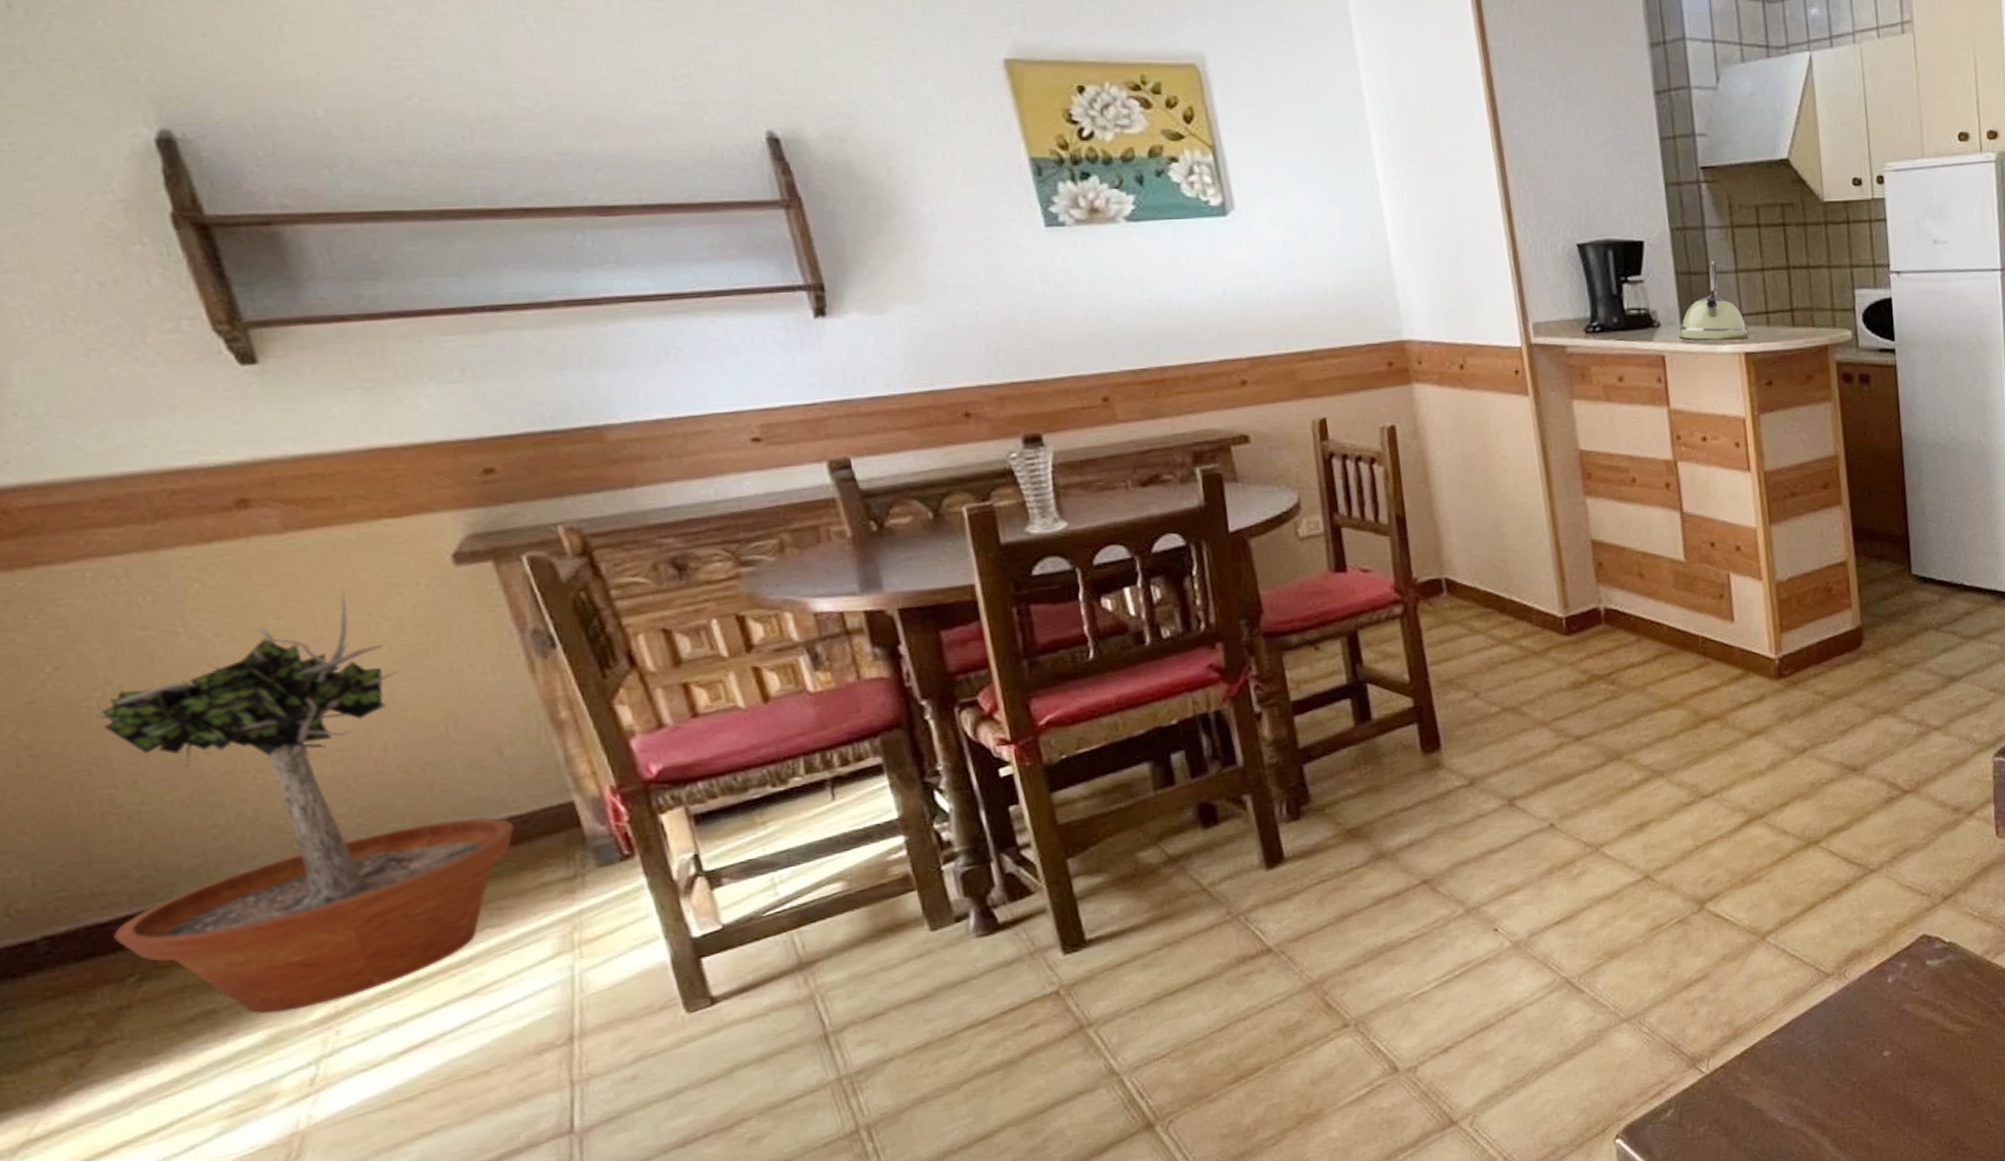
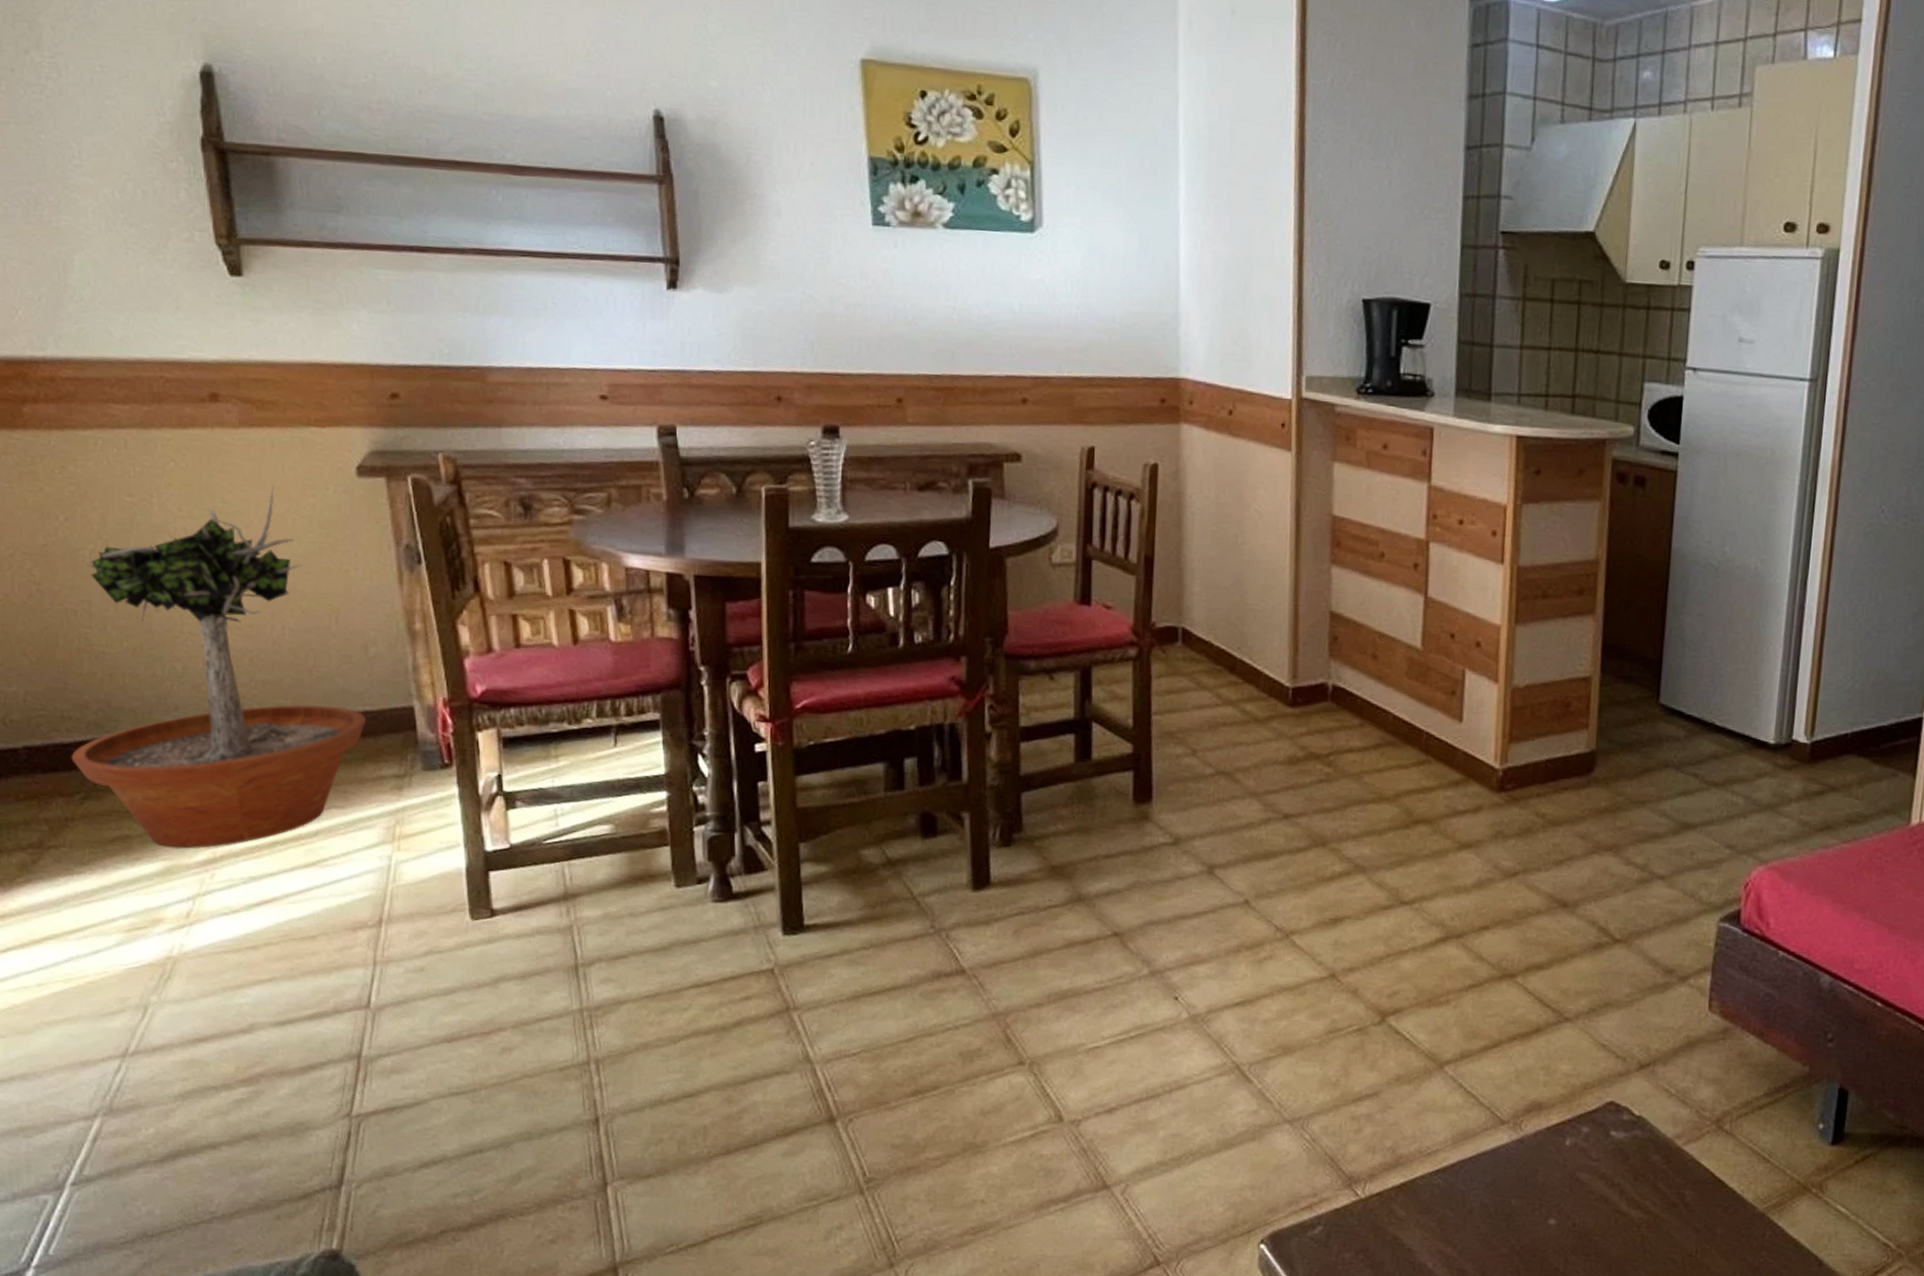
kettle: present [1678,259,1749,341] -> none [1450,332,1525,423]

